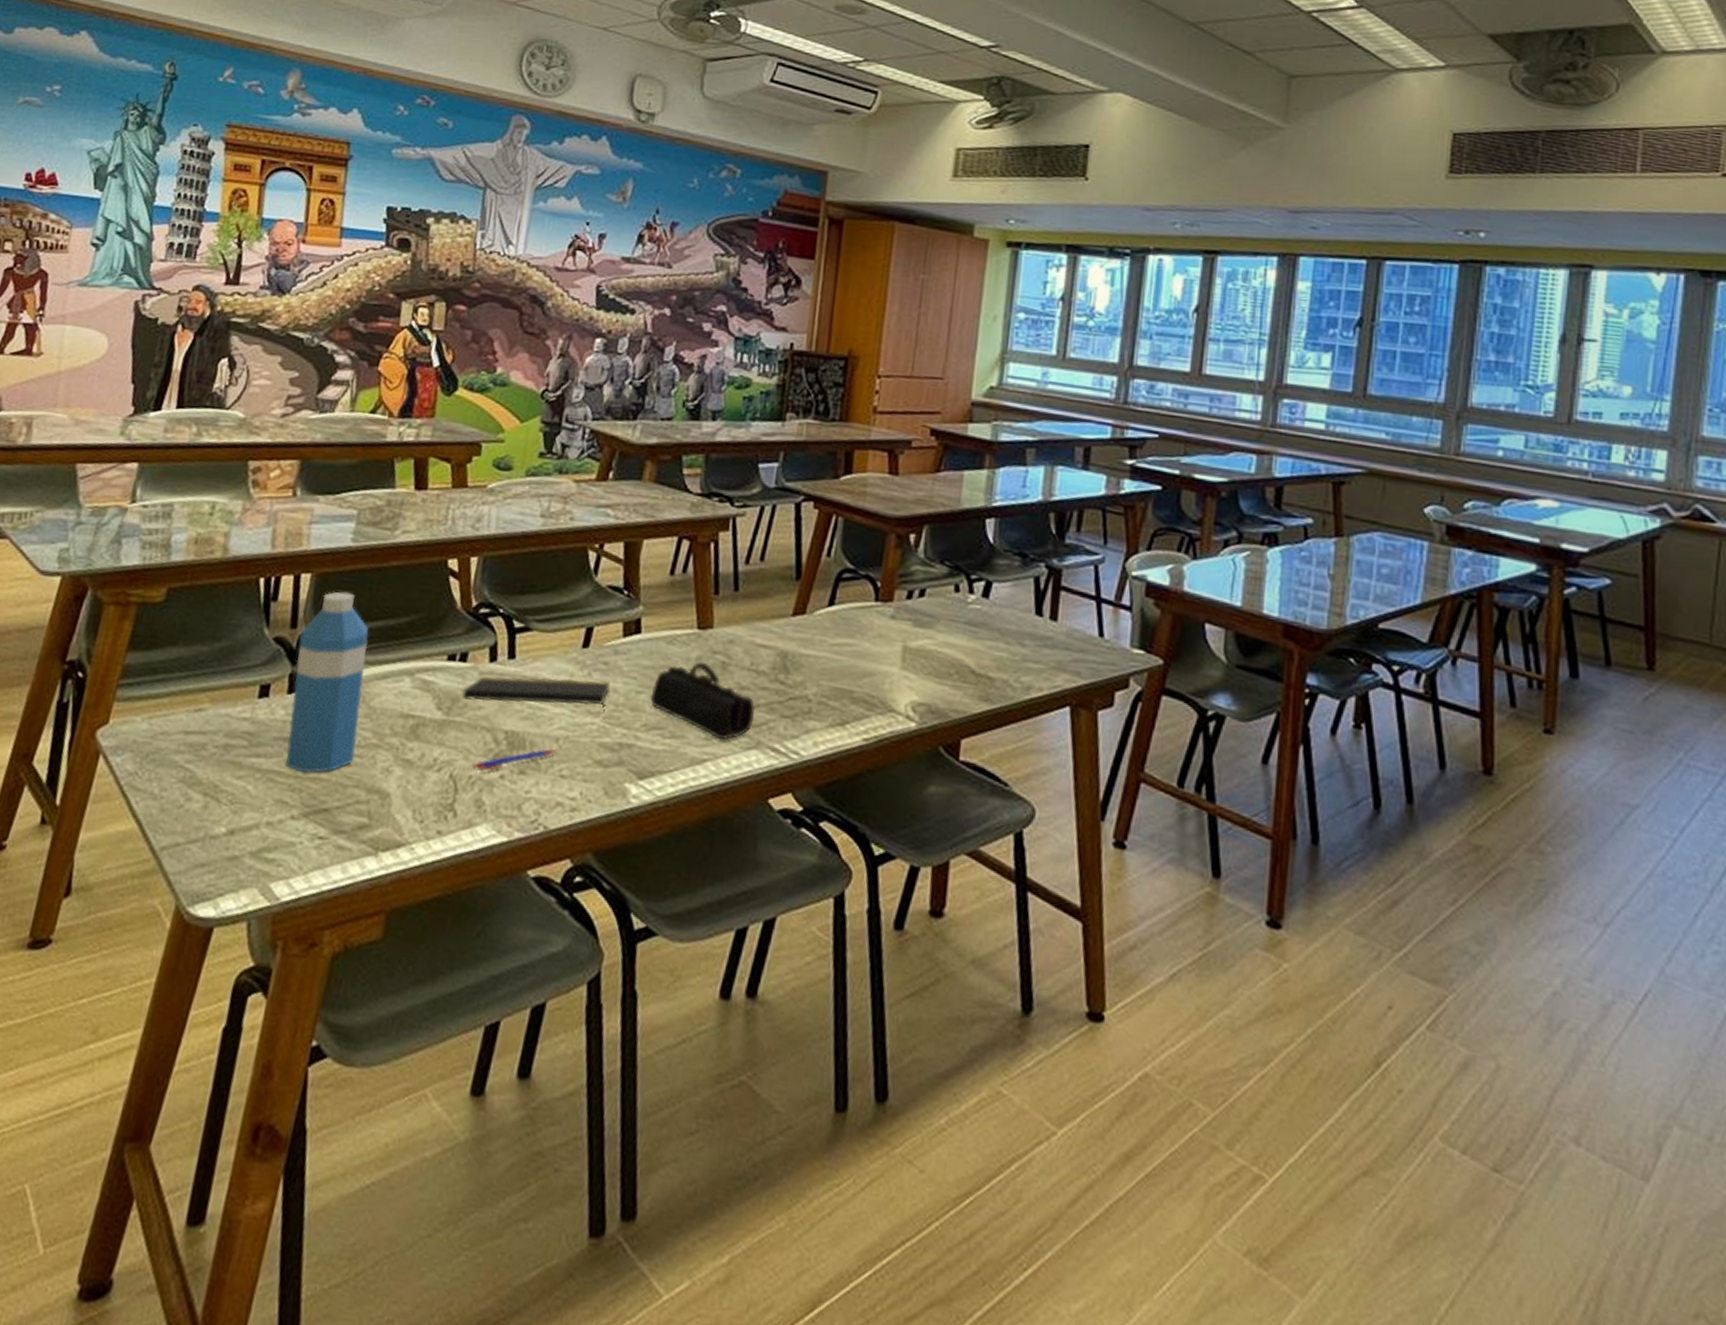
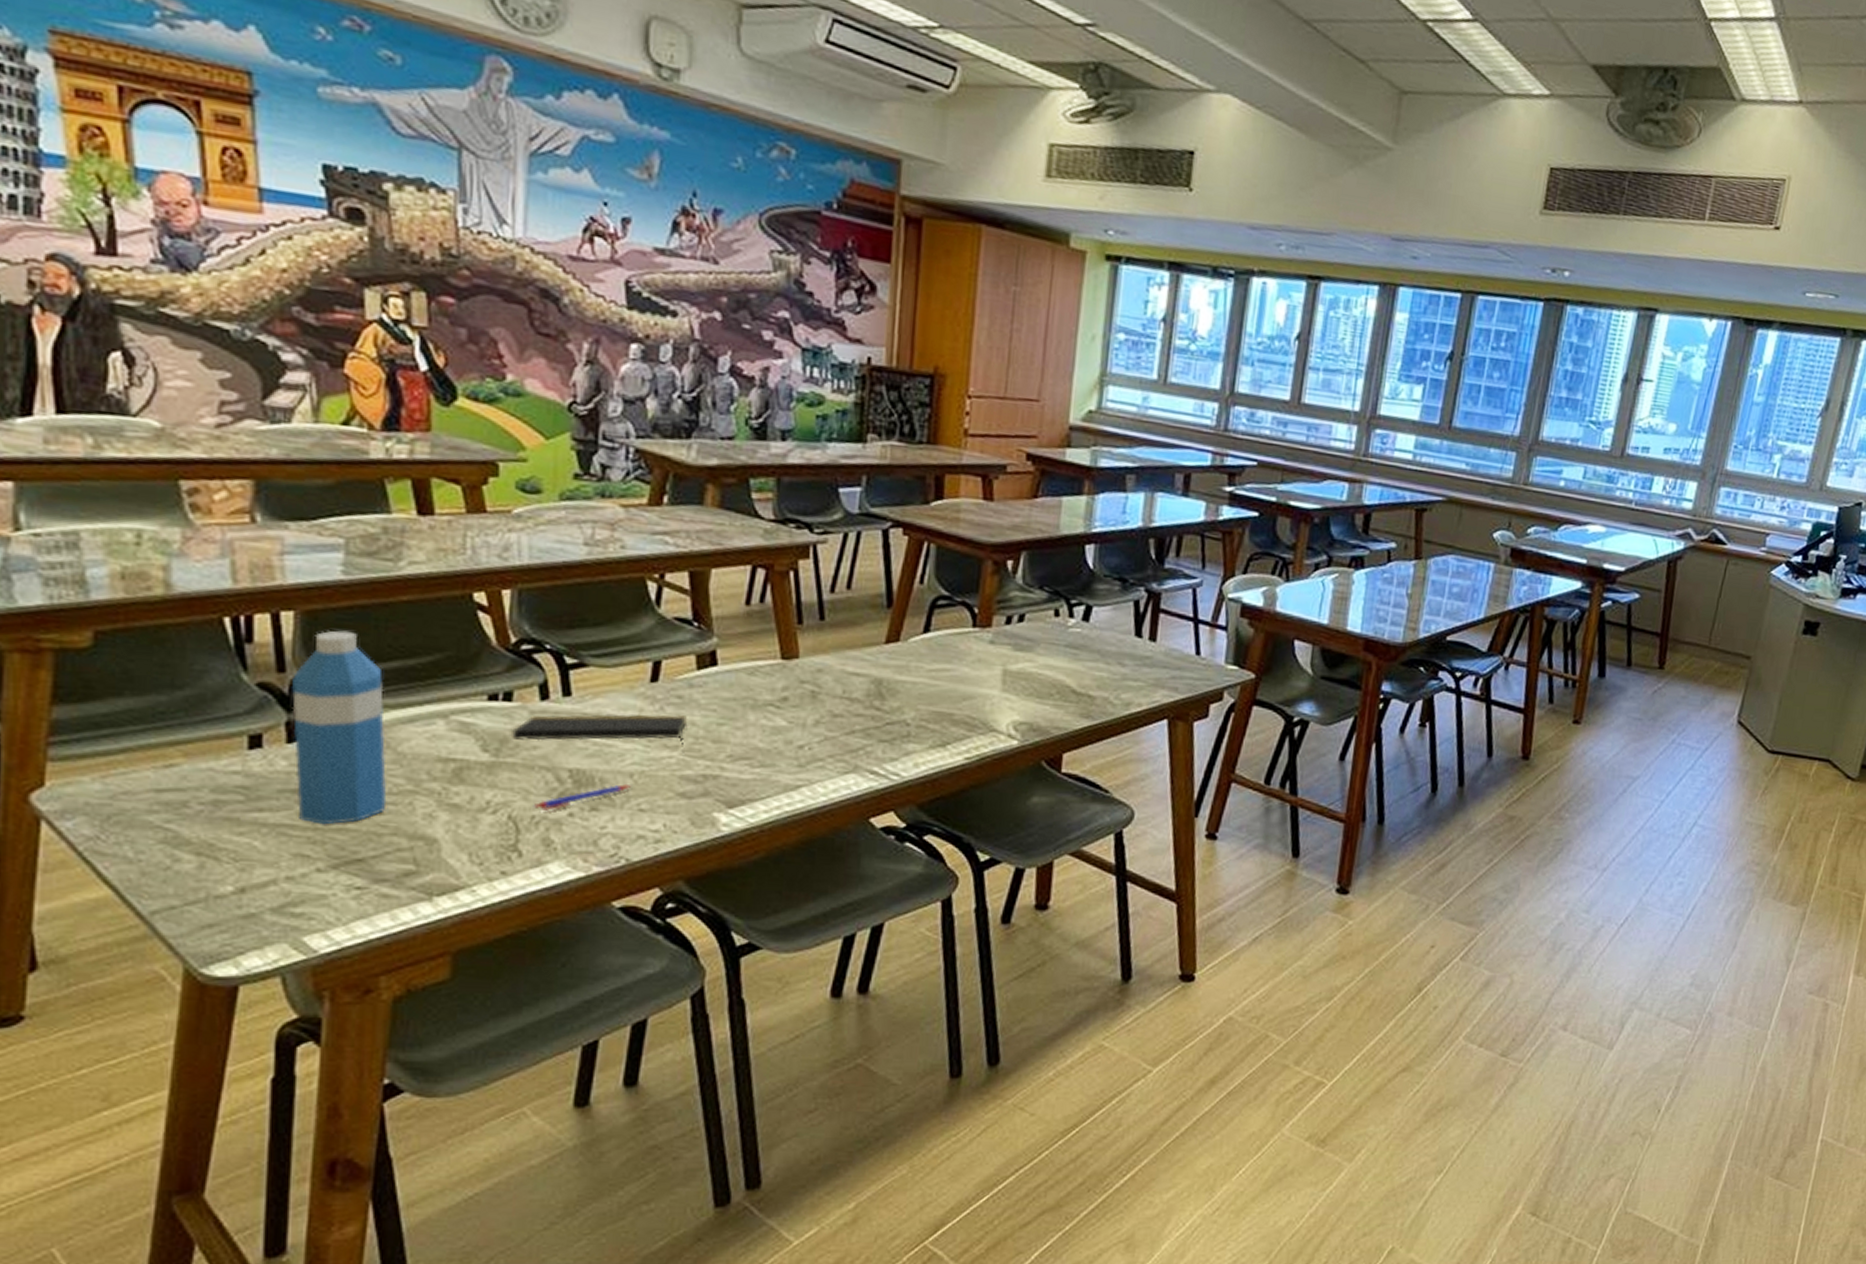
pencil case: present [650,661,755,740] -> none [734,691,850,766]

